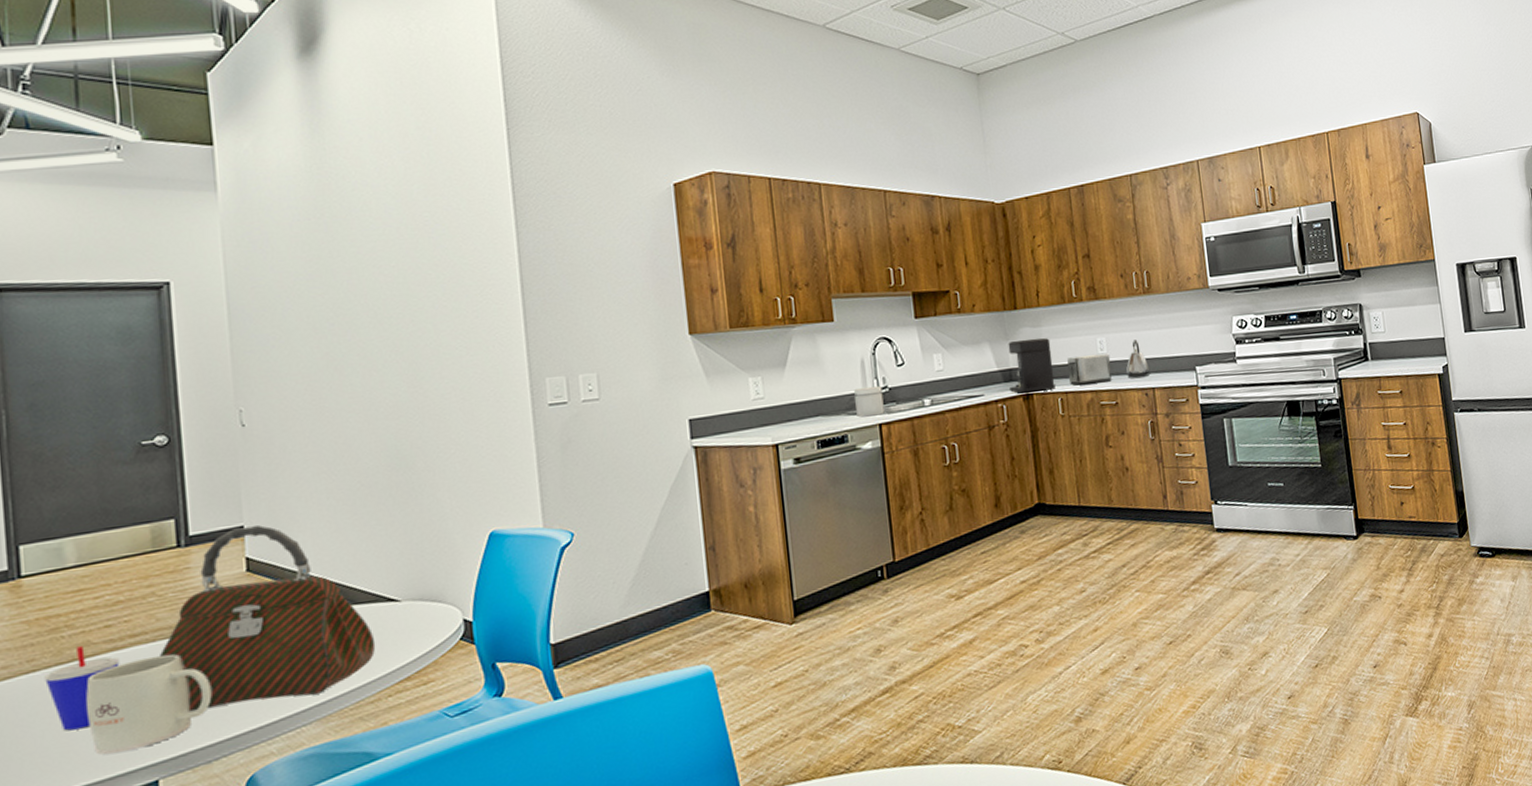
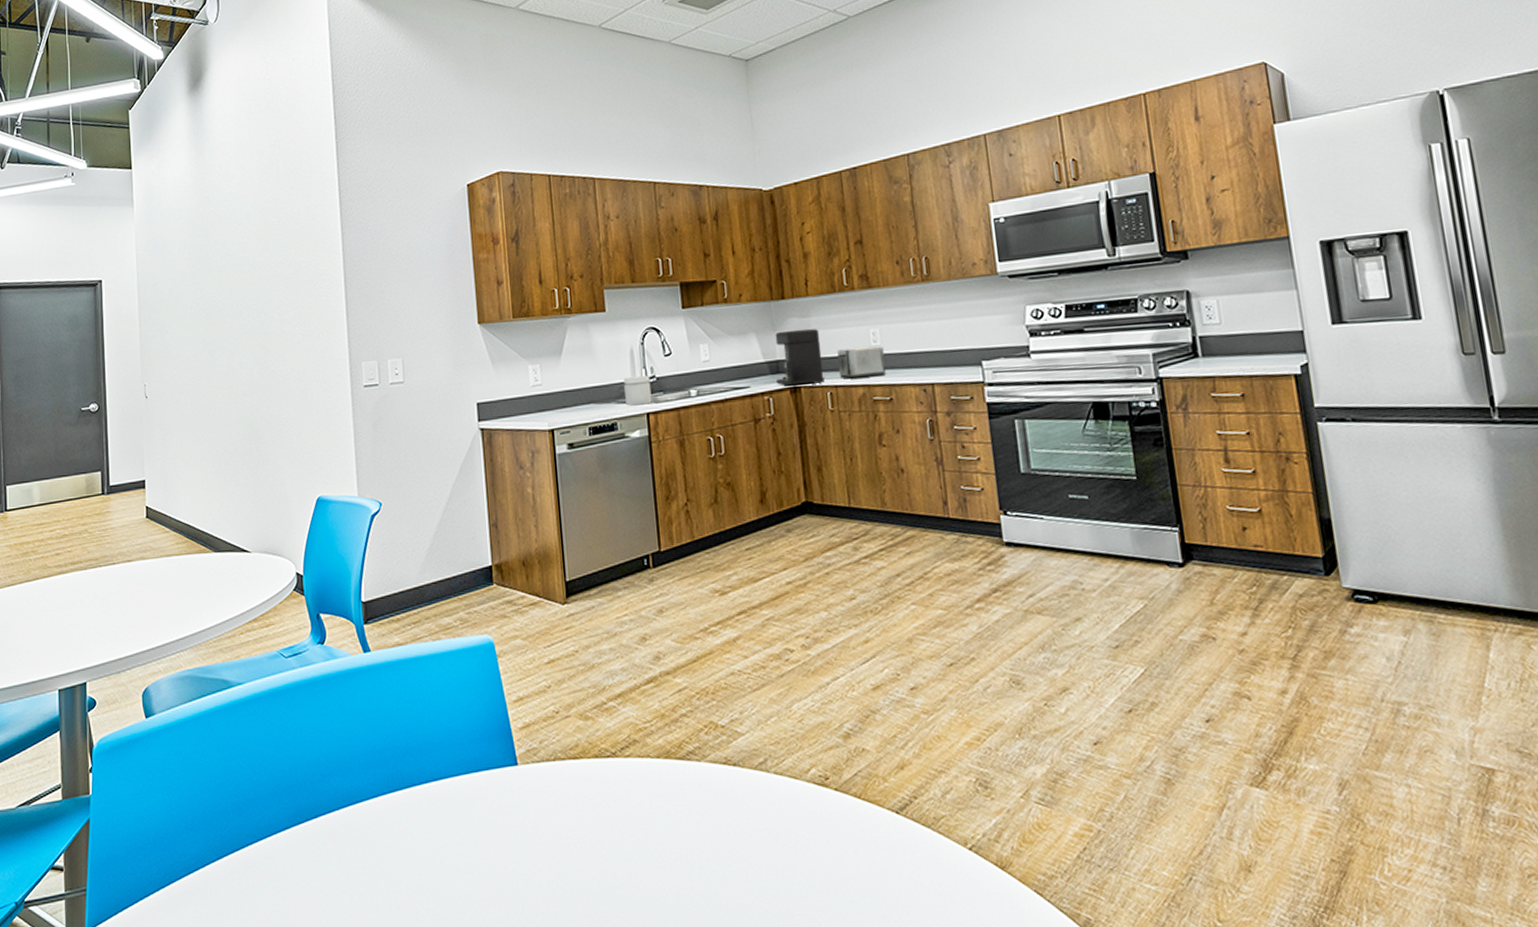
beverage cup: present [44,646,120,731] -> none [19,568,64,635]
mug: present [85,654,212,755] -> none [42,580,122,657]
handbag: present [158,524,376,712] -> none [88,479,233,630]
kettle: present [1125,340,1150,379] -> none [901,331,929,374]

